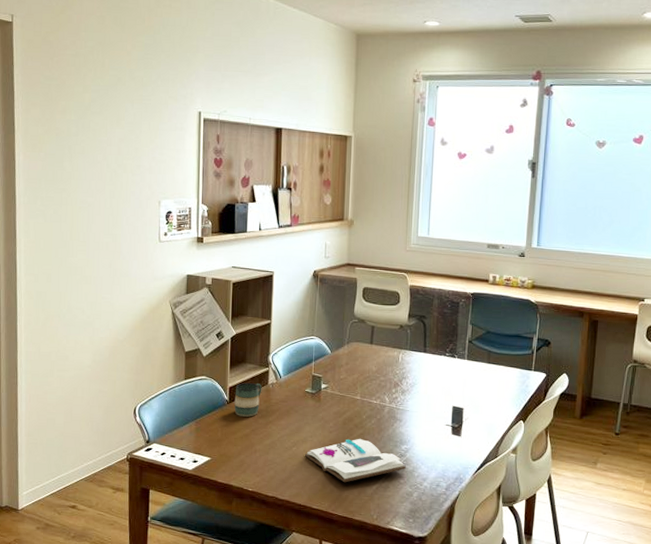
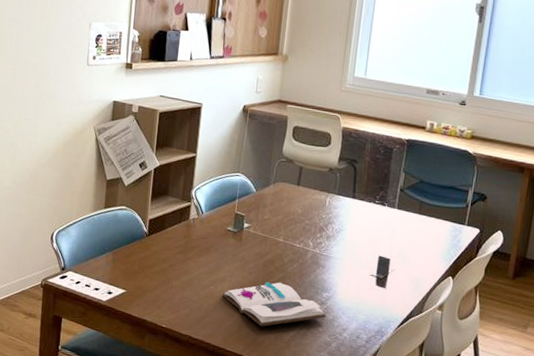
mug: present [234,383,262,417] -> none [153,216,183,252]

